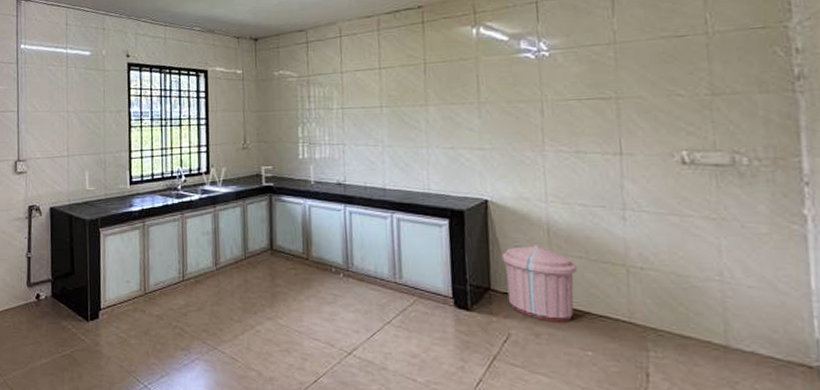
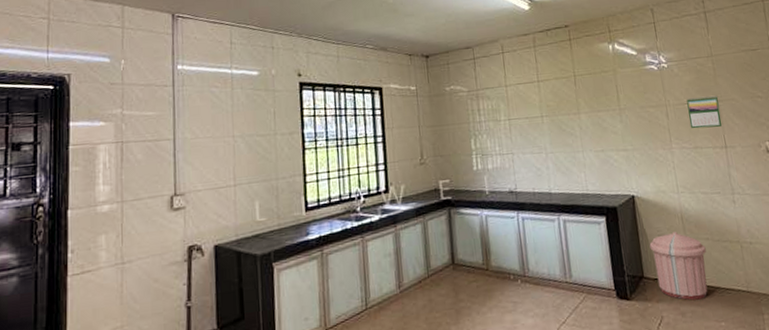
calendar: none [571,91,620,130] -> present [686,95,723,129]

